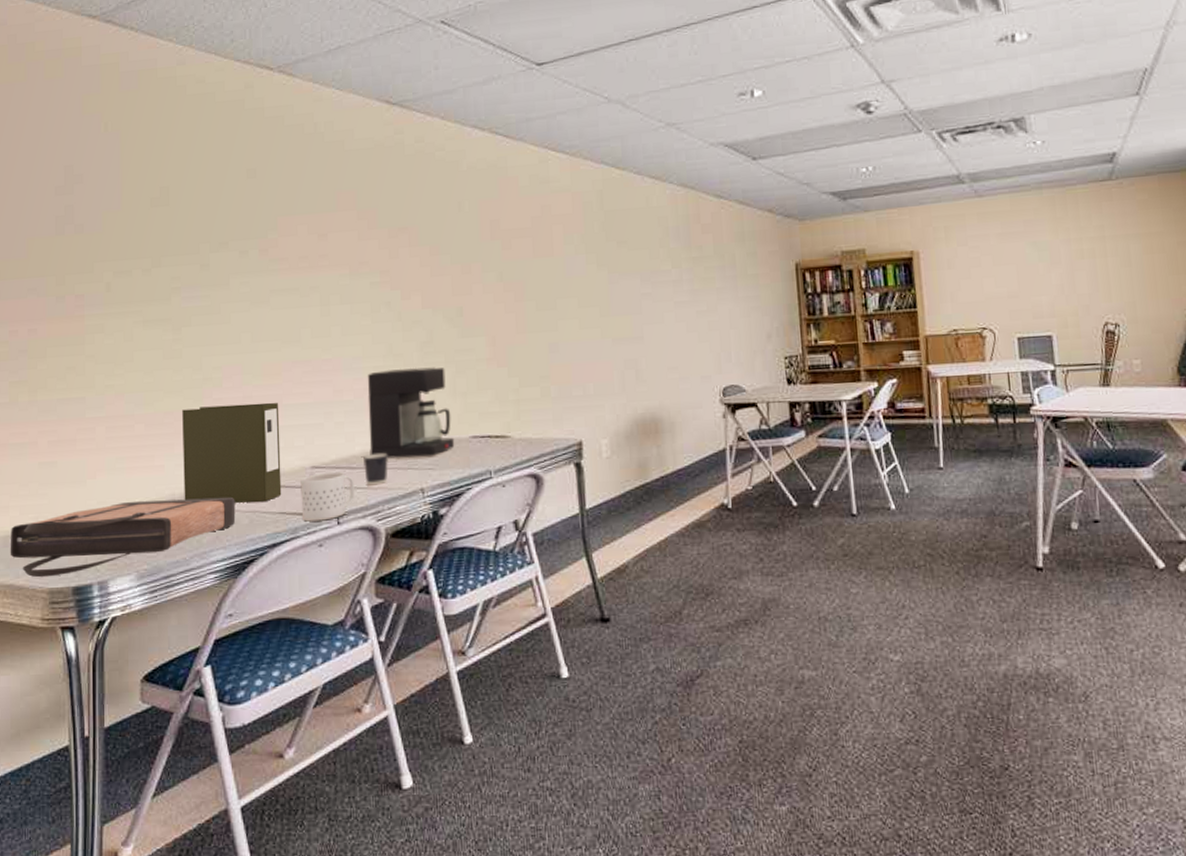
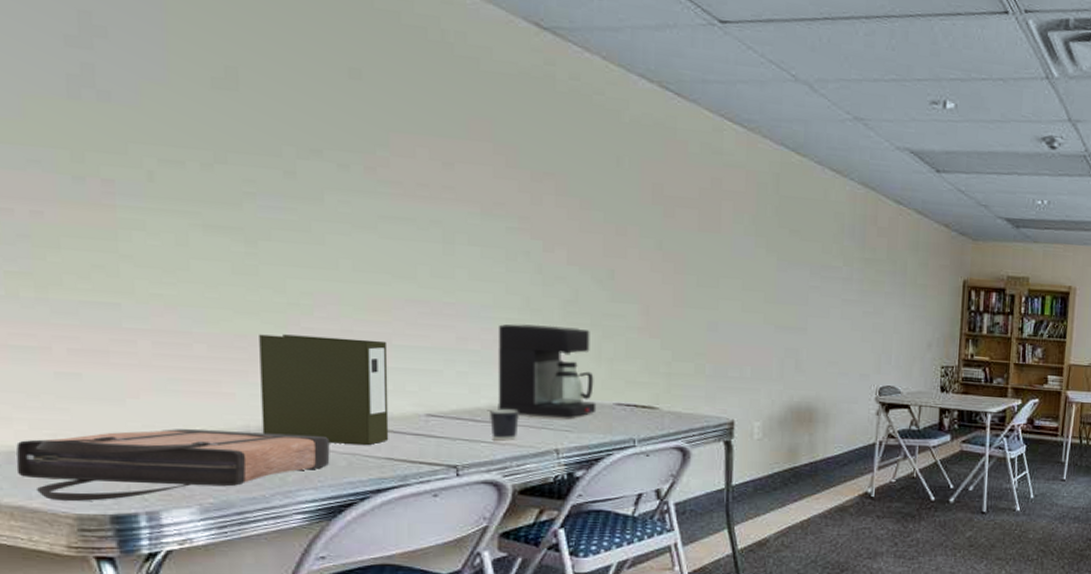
mug: present [300,471,355,522] -> none [412,422,478,471]

